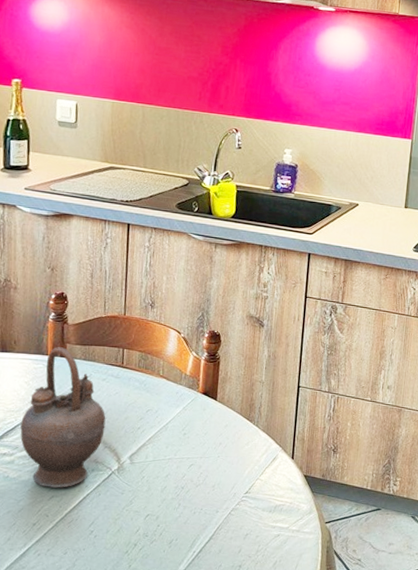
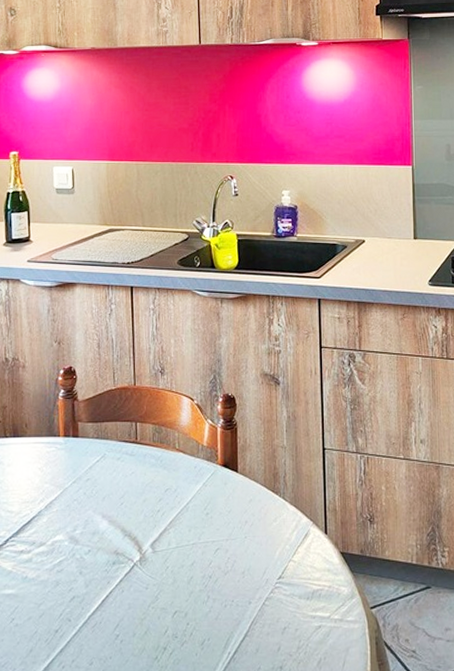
teapot: present [20,347,106,488] -> none [36,426,124,587]

